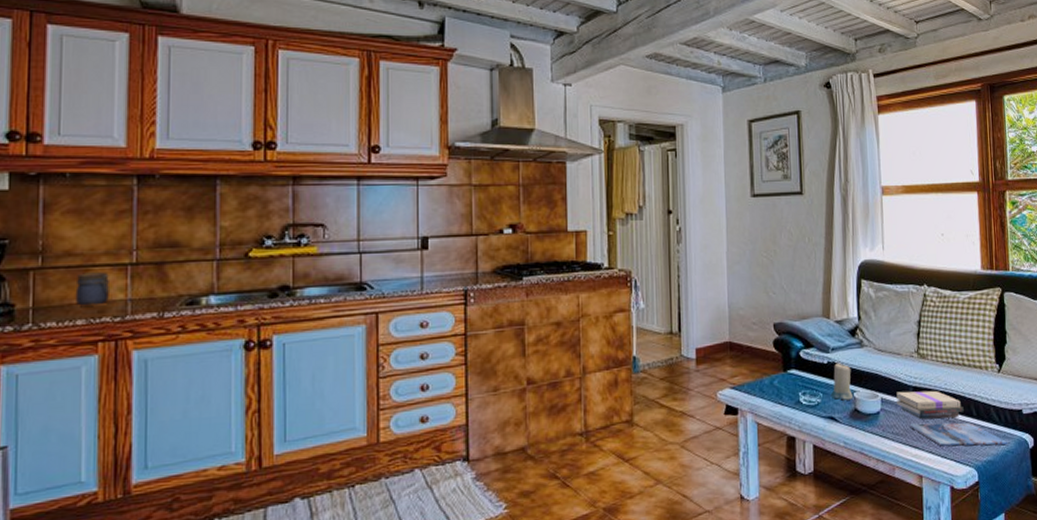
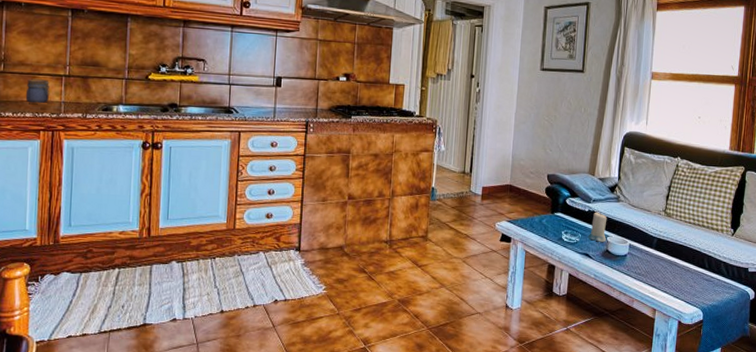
books: present [896,390,965,419] -> none [642,241,699,267]
magazine: present [909,422,1008,447] -> none [650,268,733,295]

